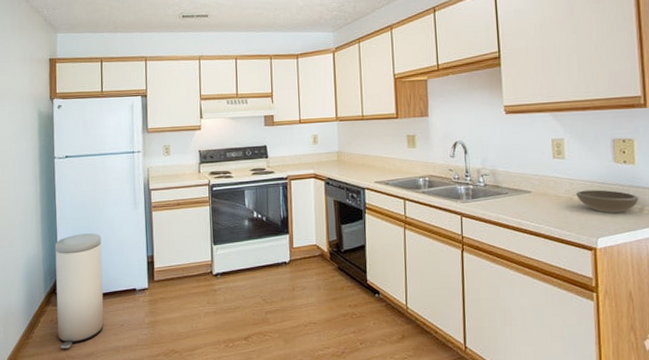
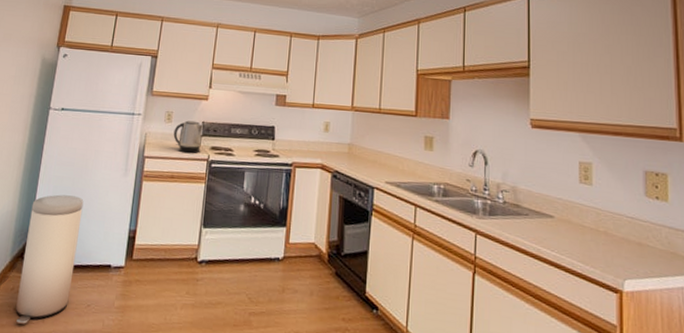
kettle: none [173,151,201,182] -> present [173,120,203,154]
bowl: present [576,190,639,213] -> none [603,223,672,254]

